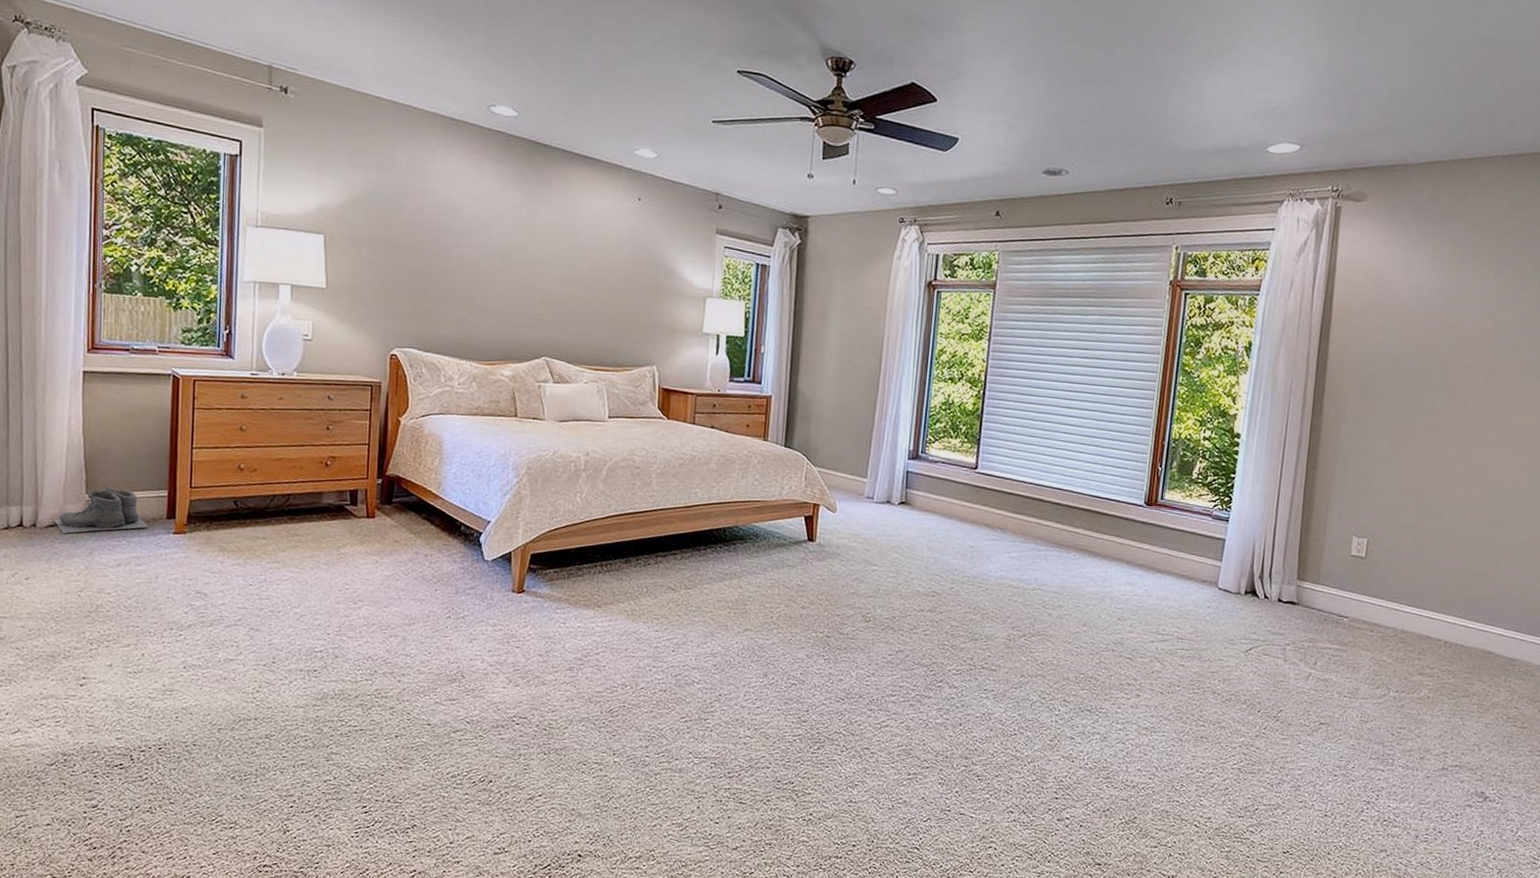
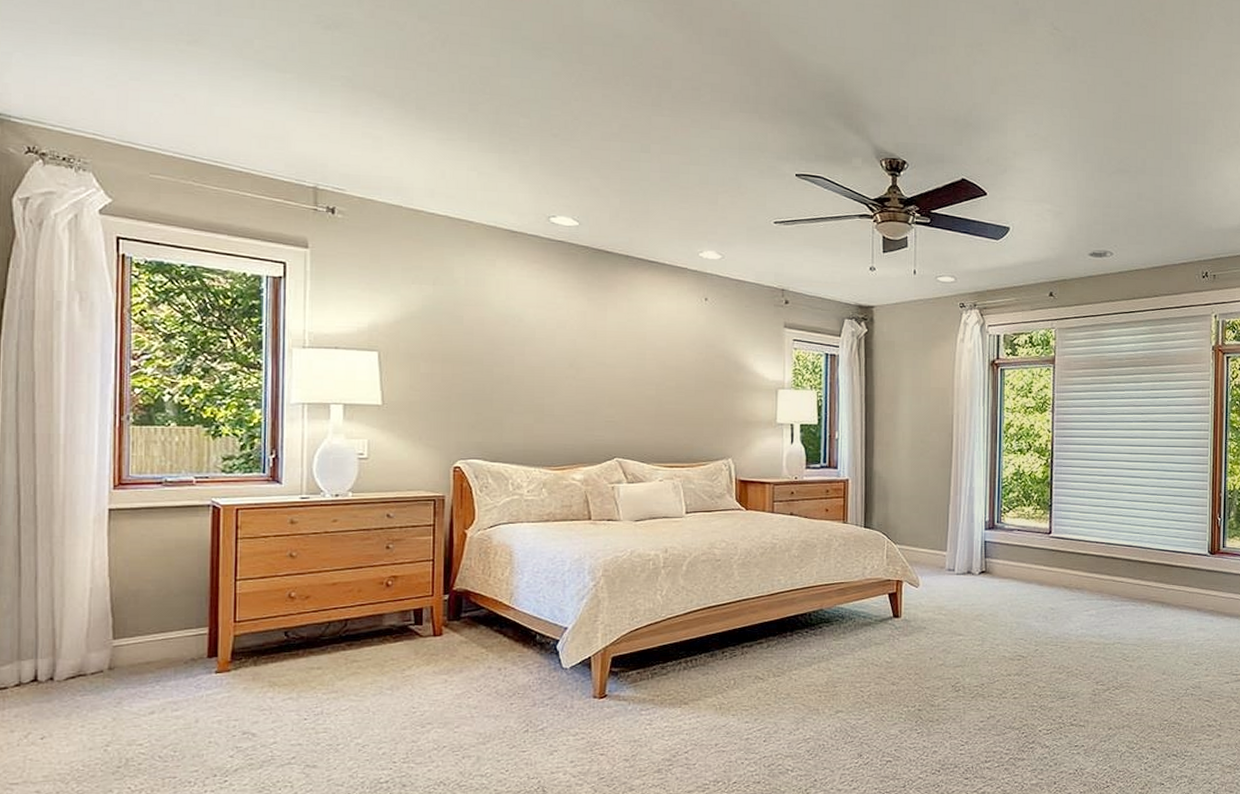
boots: present [53,486,148,533] -> none [74,629,186,684]

